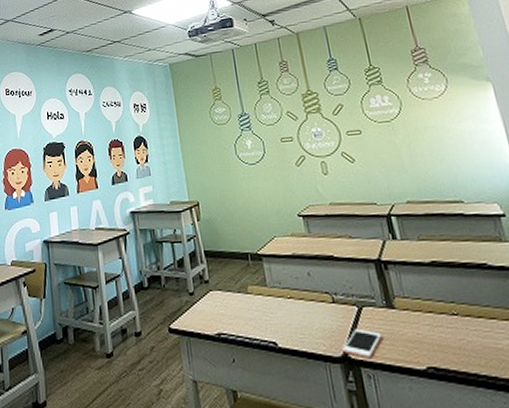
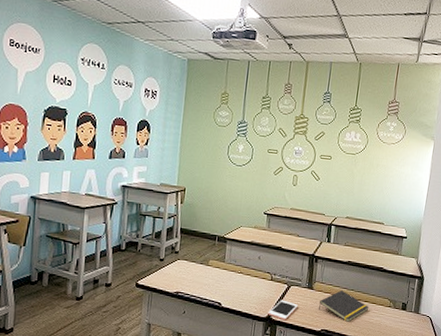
notepad: none [410,304,489,352] -> present [318,290,369,322]

